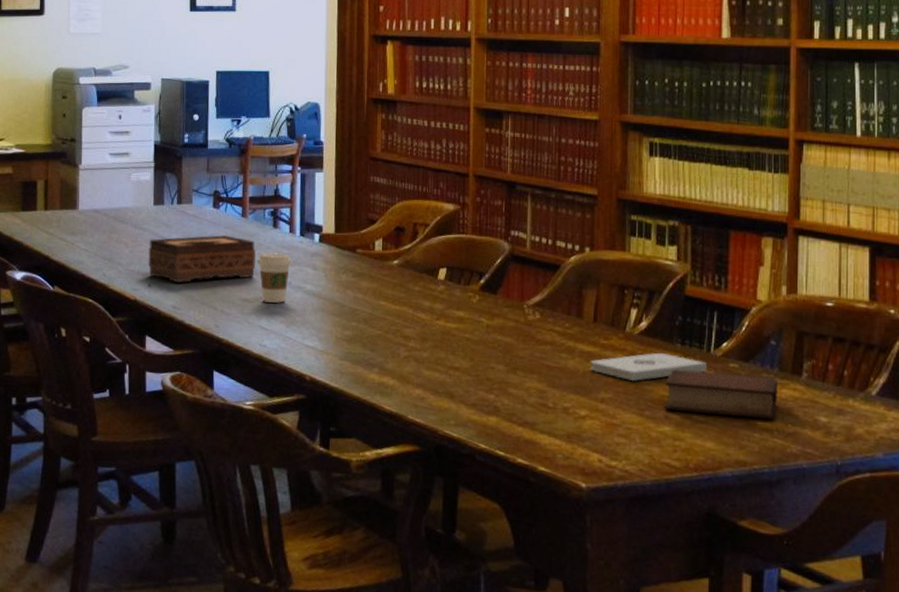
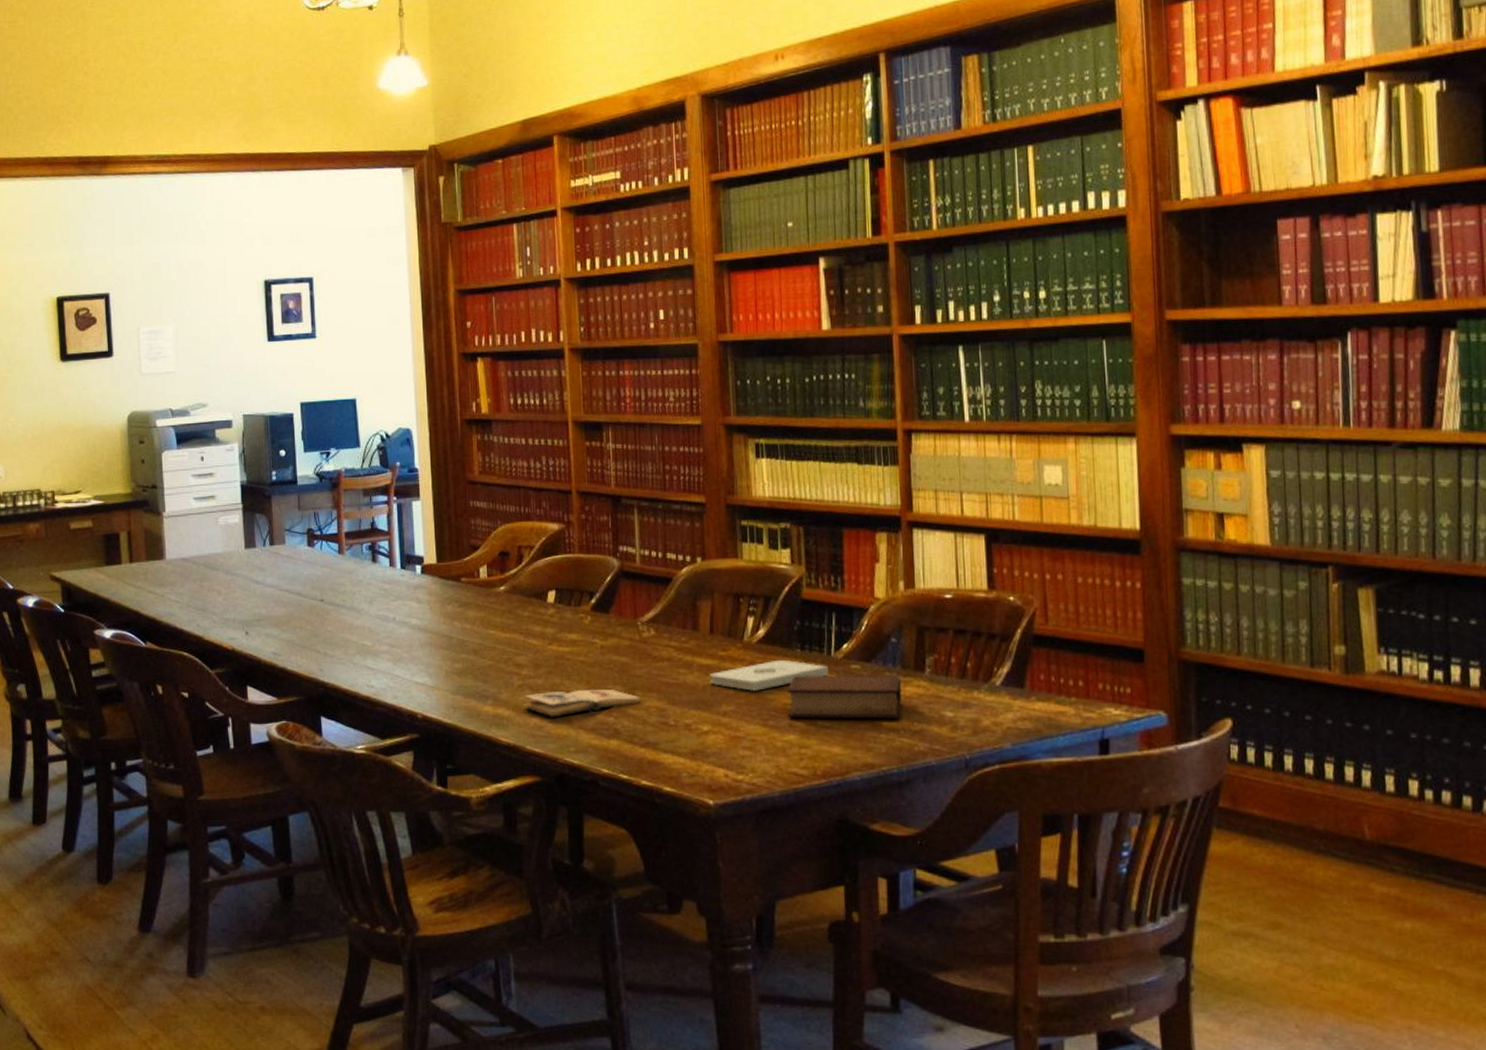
tissue box: present [148,235,256,283] -> none [243,574,357,627]
coffee cup: present [256,252,292,303] -> none [357,589,395,641]
paperback book: none [407,364,521,390] -> present [522,690,640,717]

